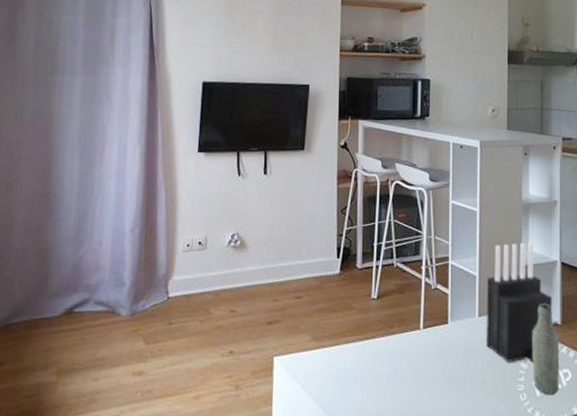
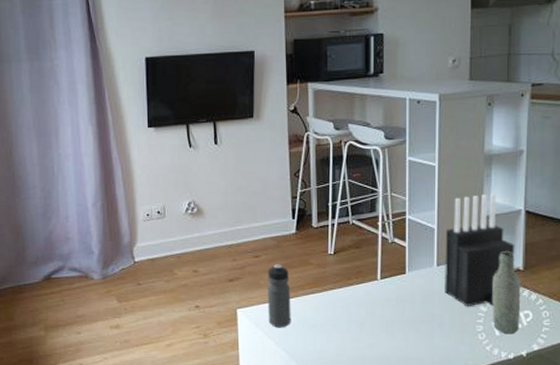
water bottle: none [306,307,332,381] -> present [267,264,291,328]

